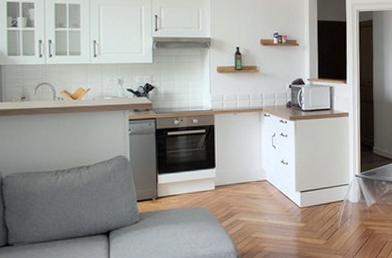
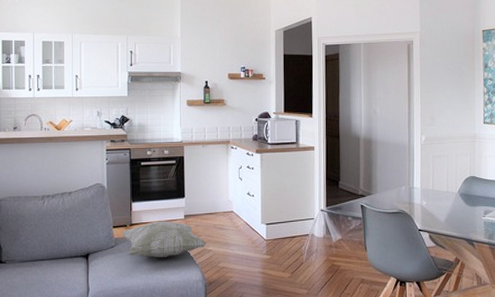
decorative pillow: none [146,192,239,232] -> present [121,221,207,258]

